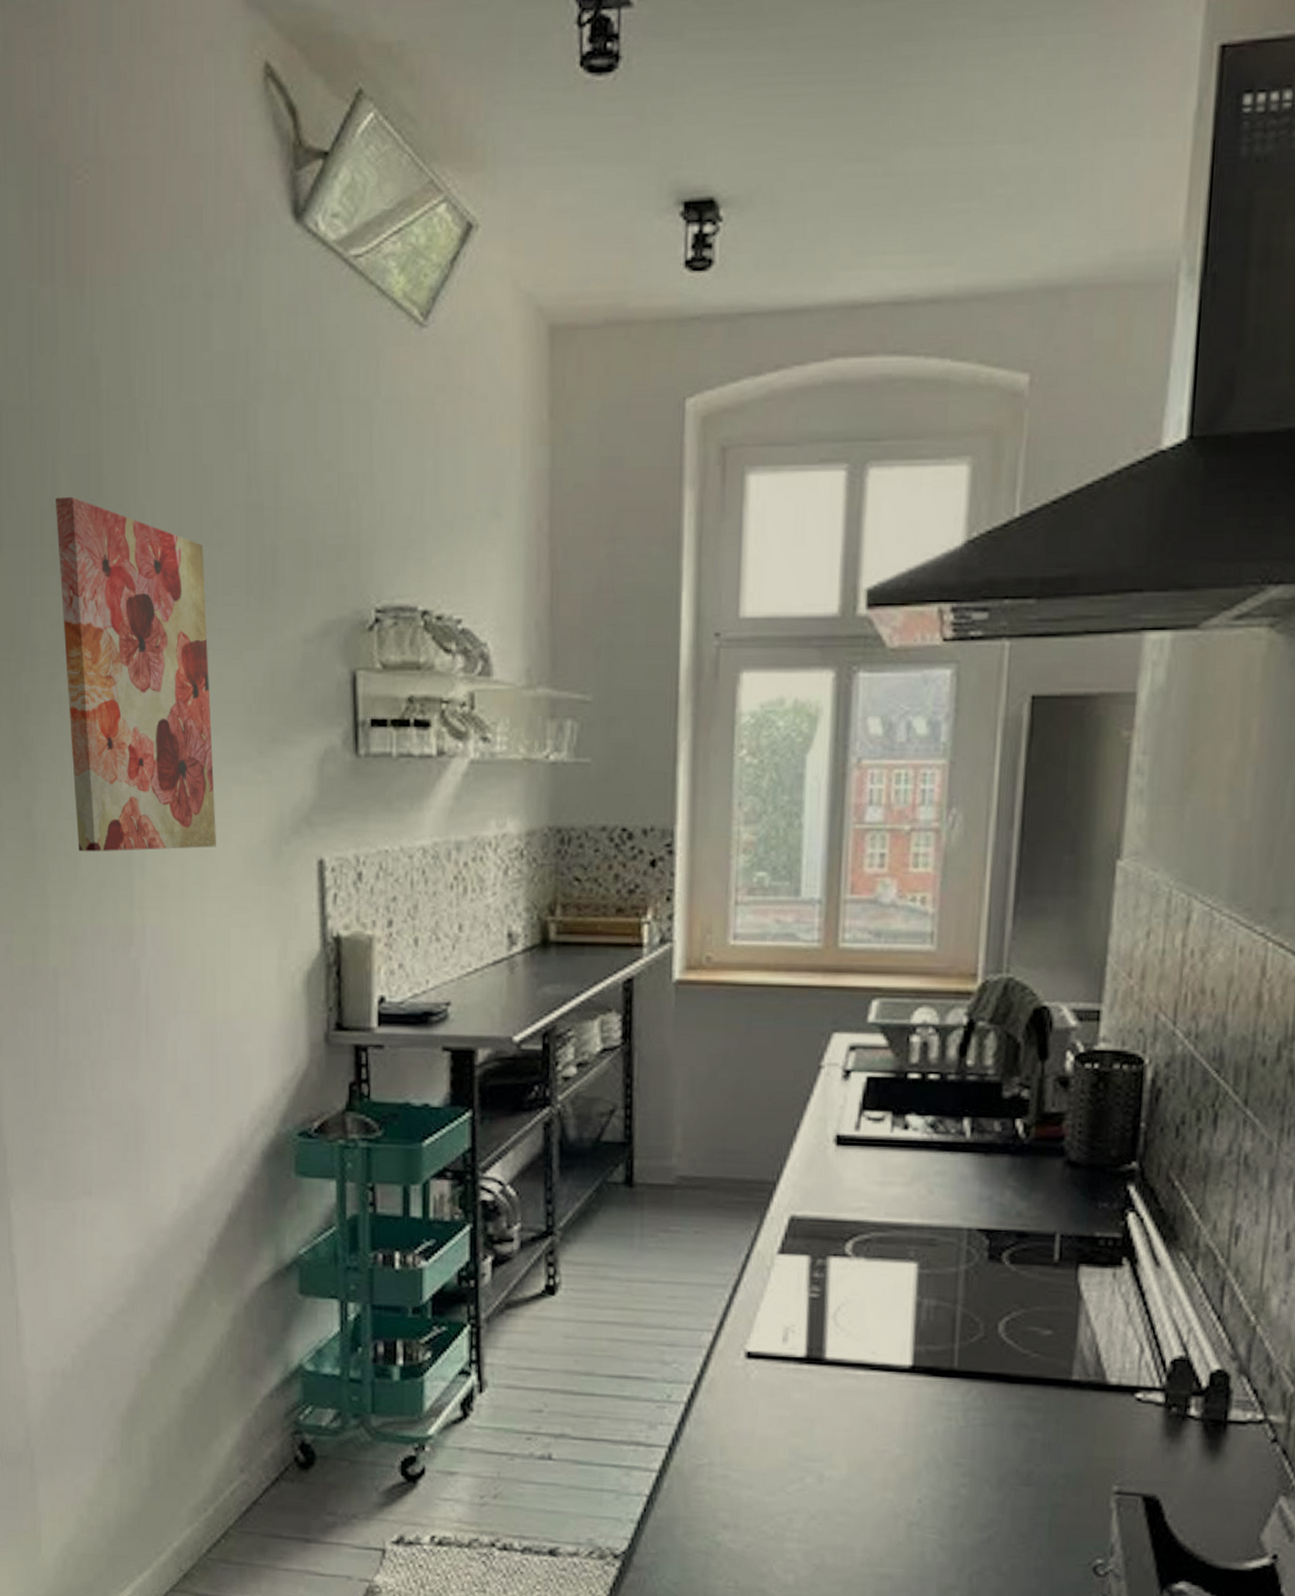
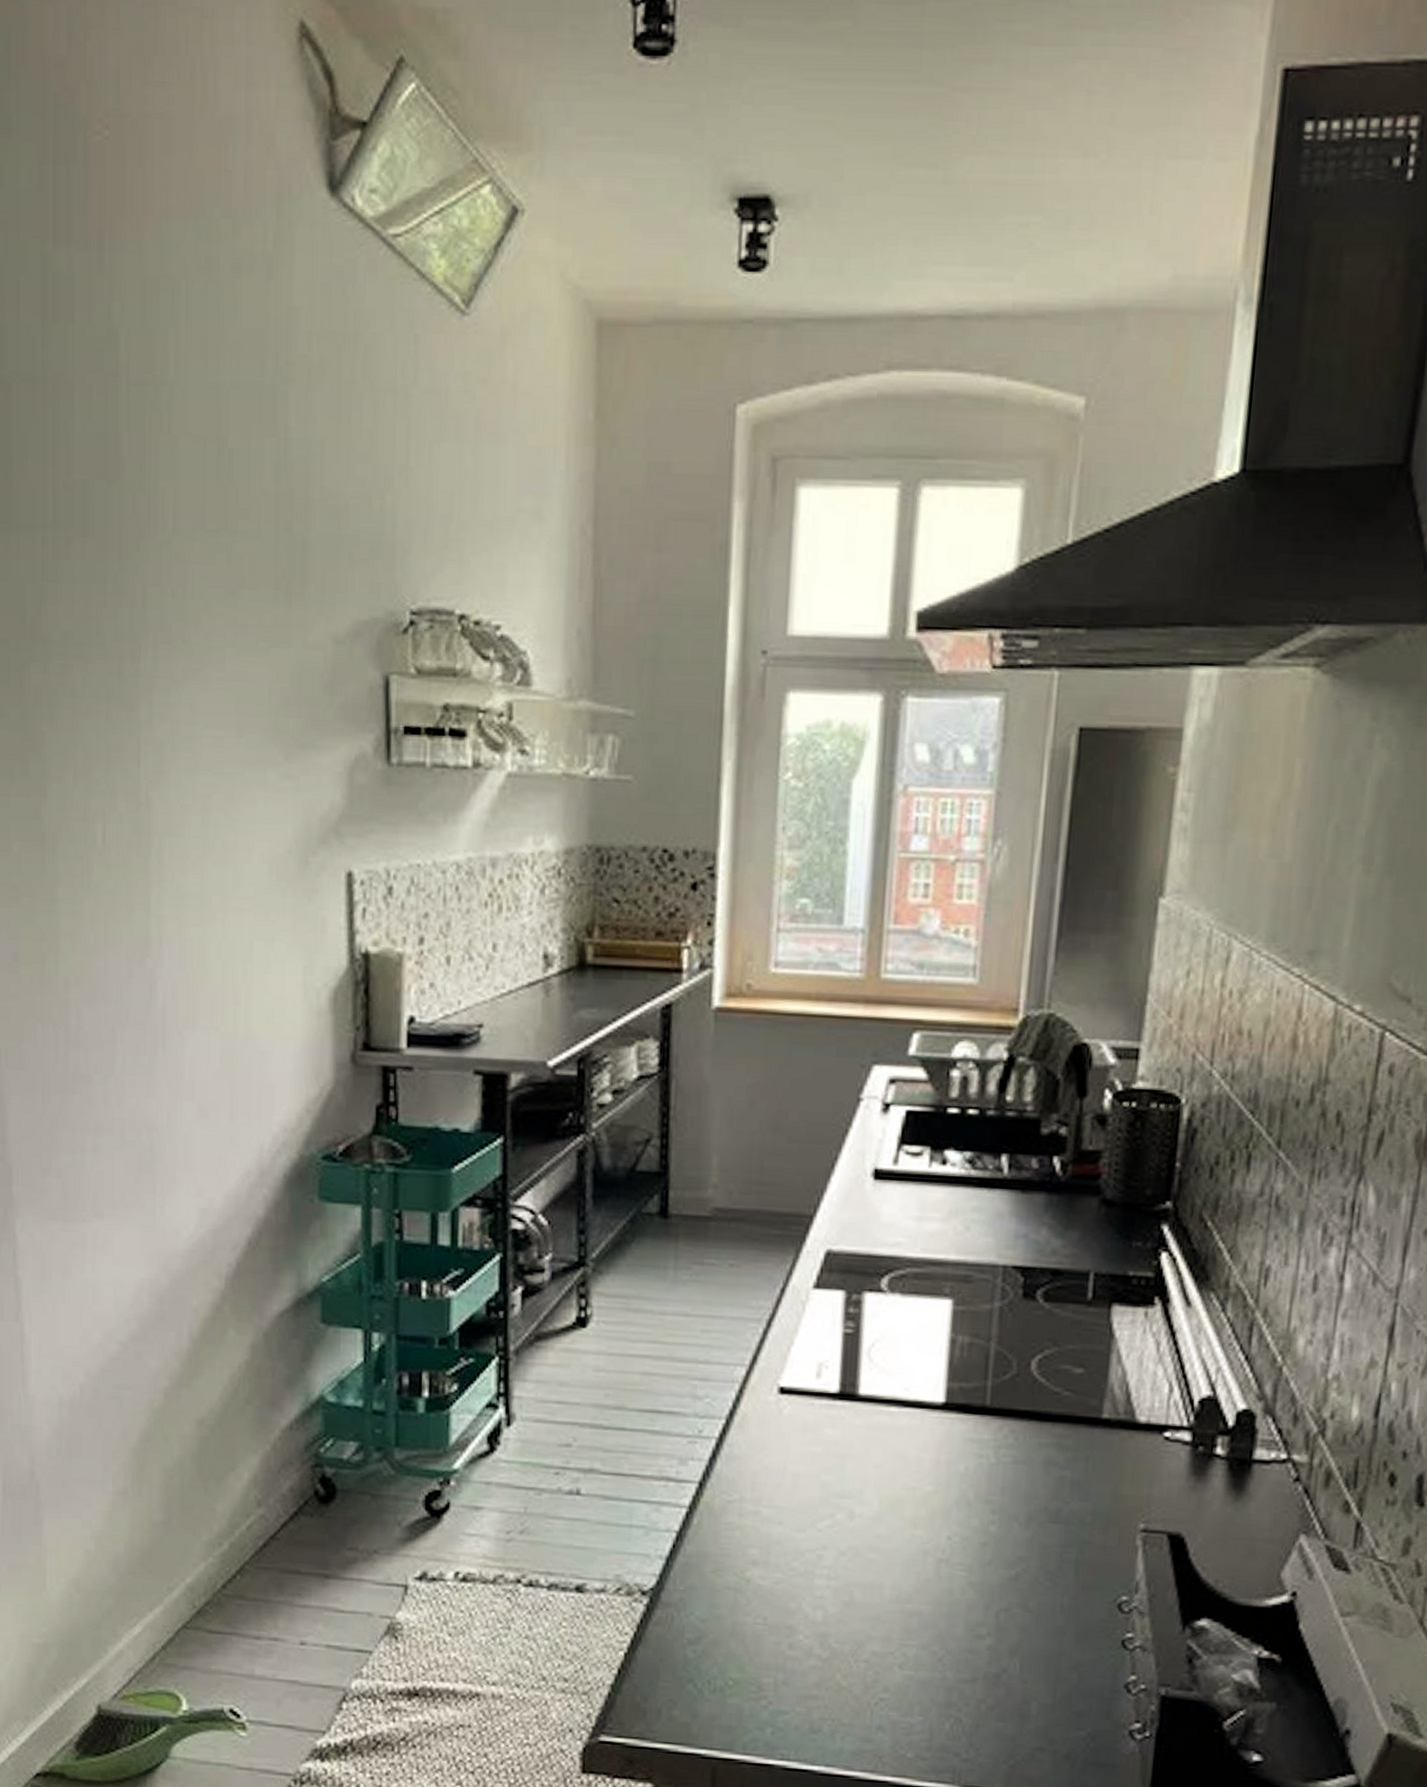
wall art: present [55,497,217,852] -> none [69,477,240,857]

